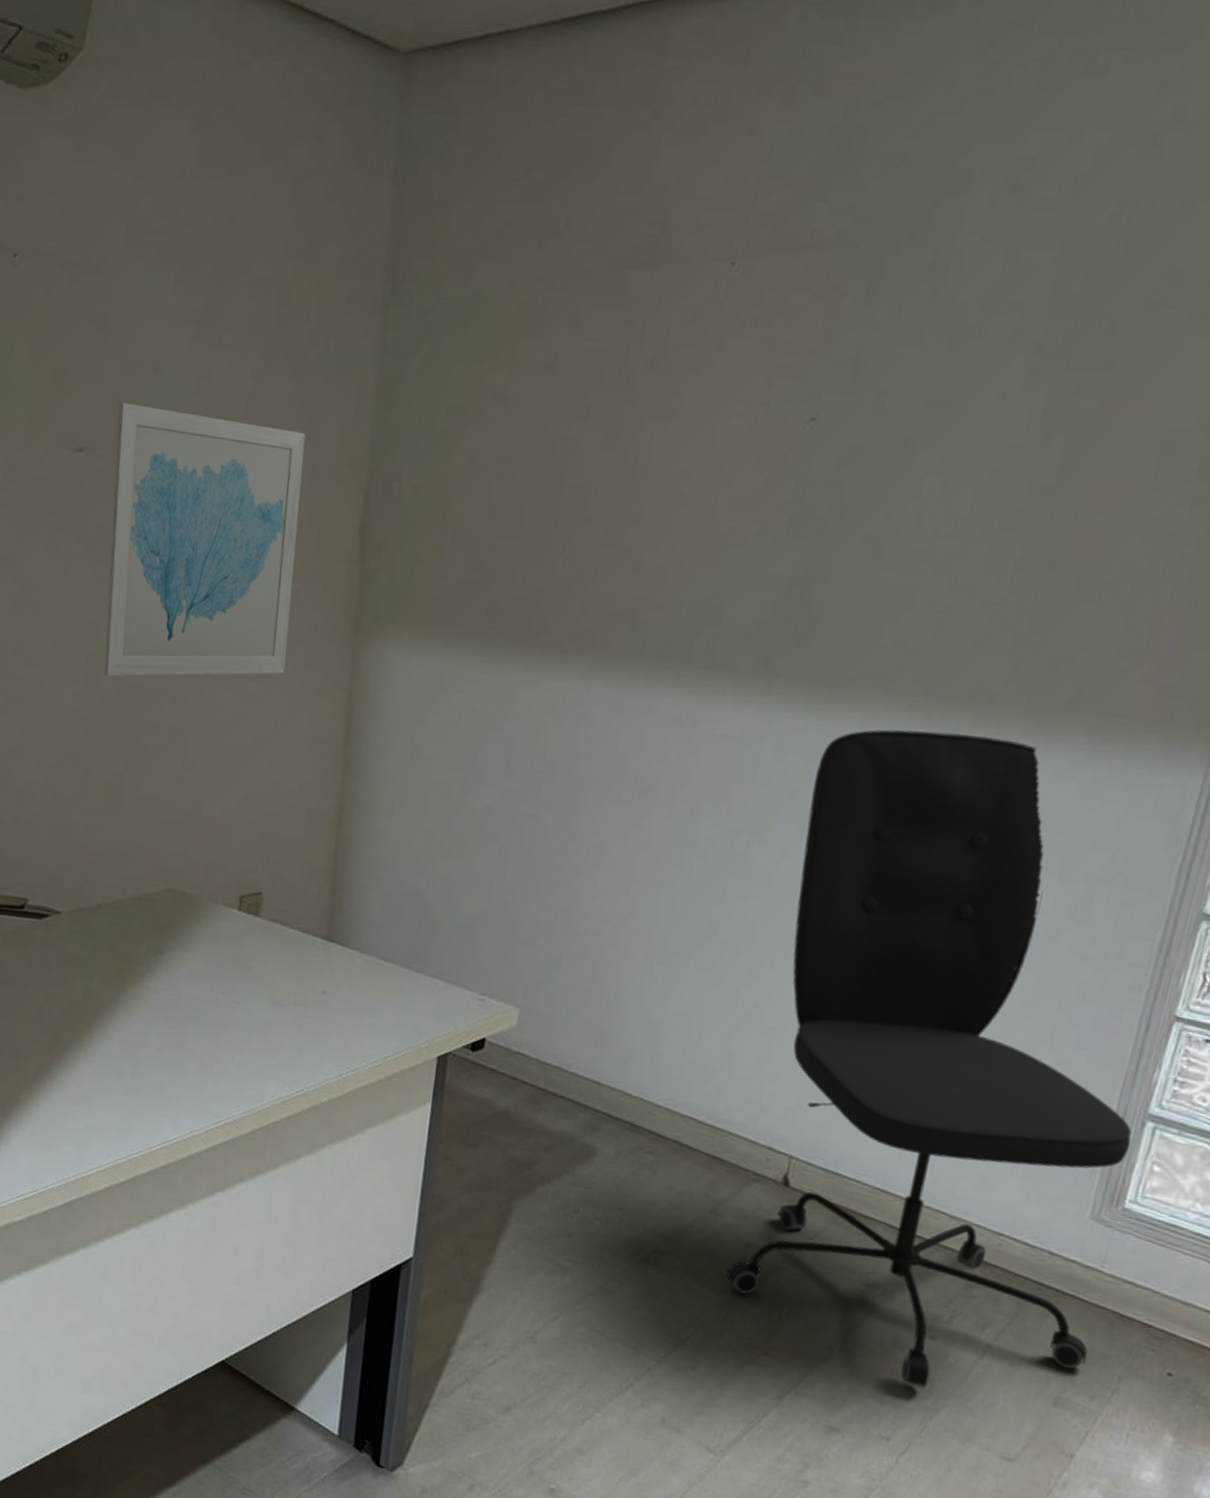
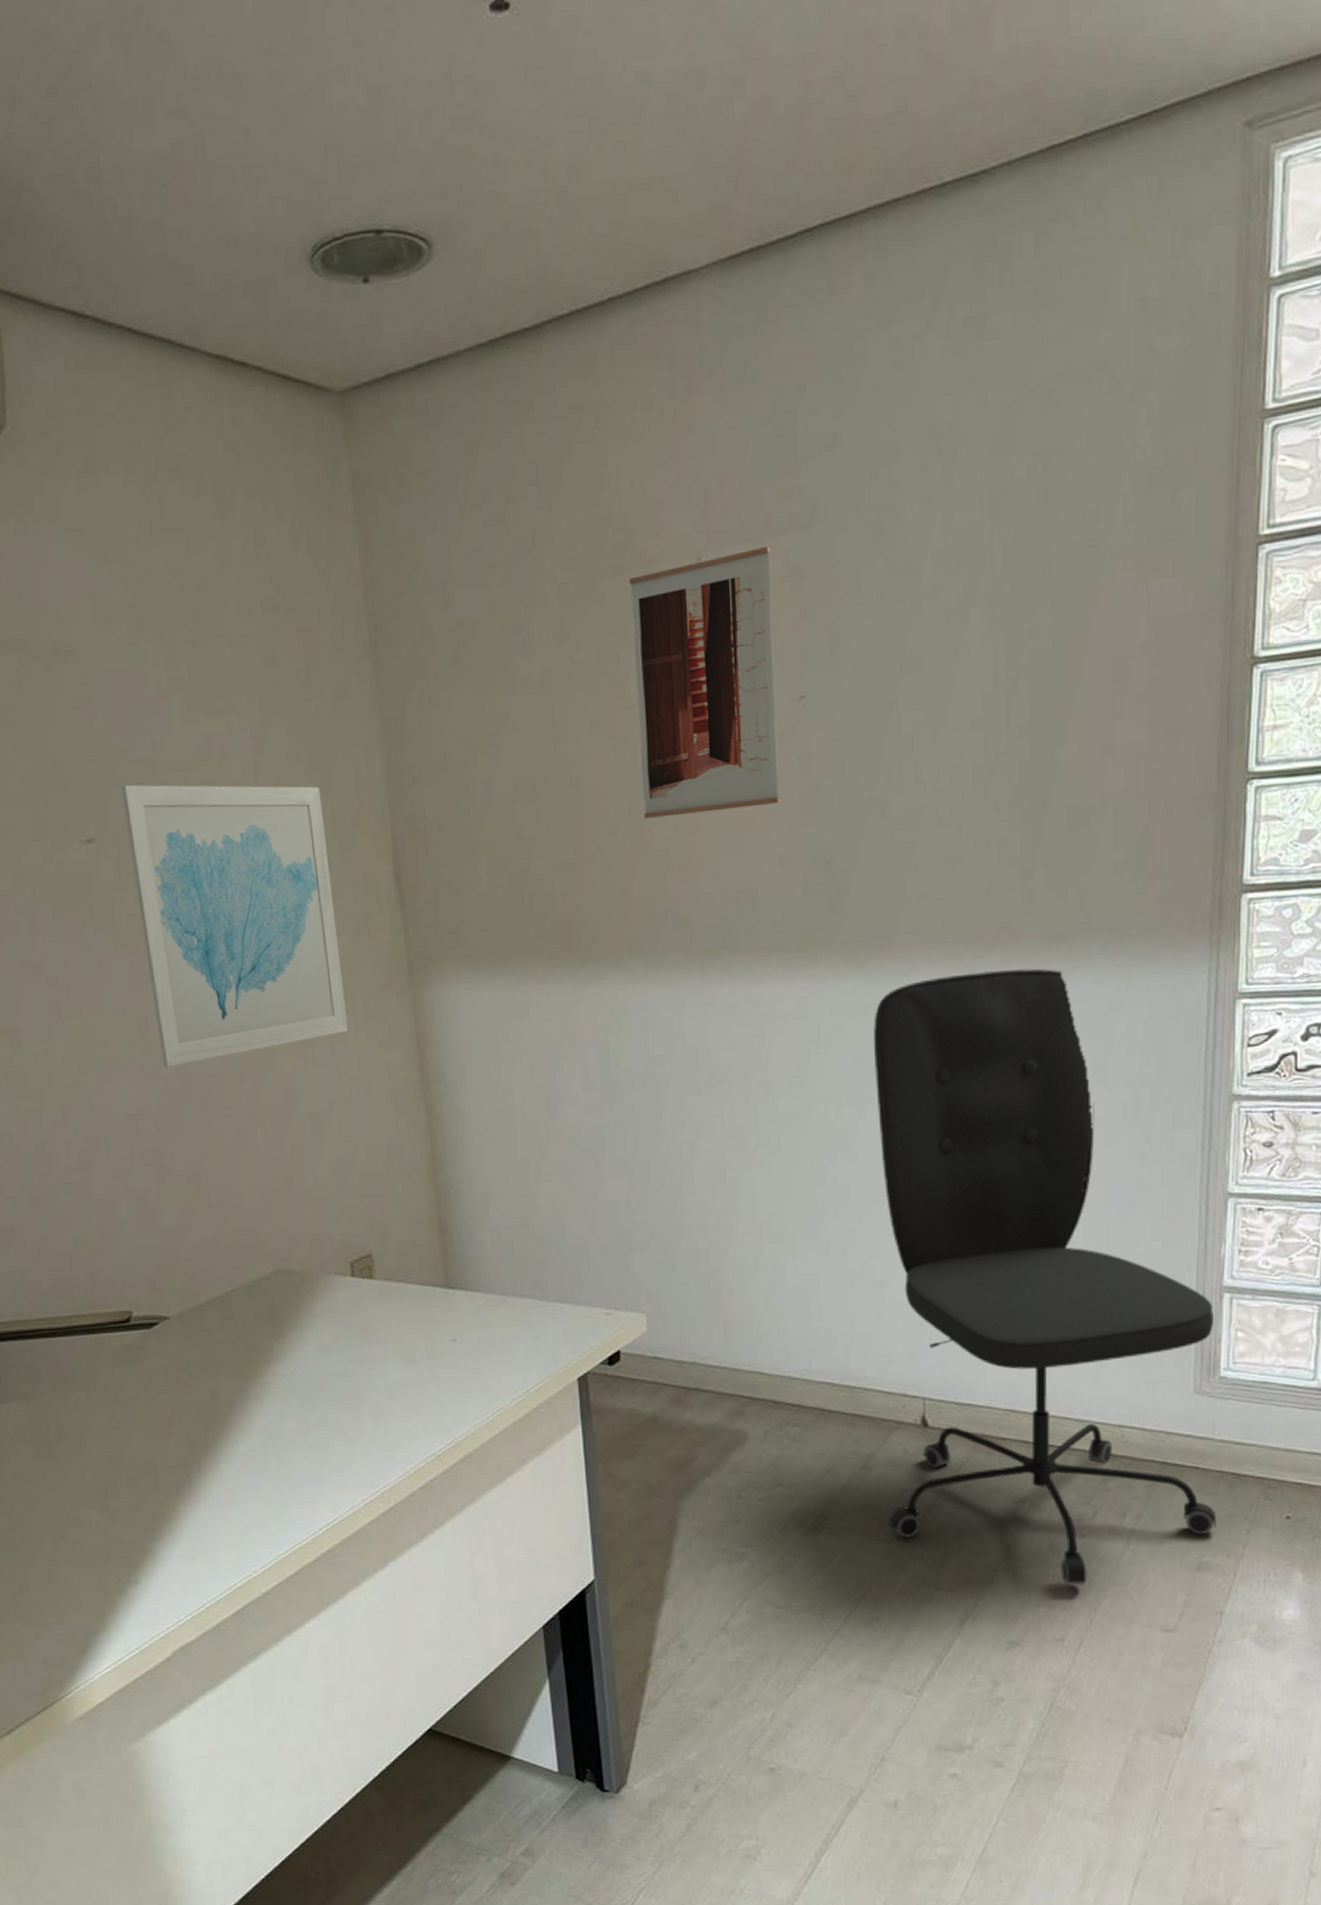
wall art: none [622,260,811,523] -> present [628,546,781,819]

